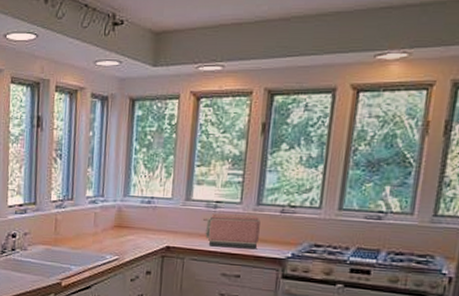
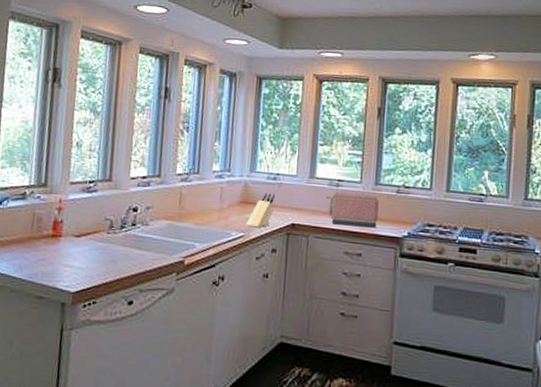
knife block: none [120,216,150,251] -> present [246,192,276,228]

